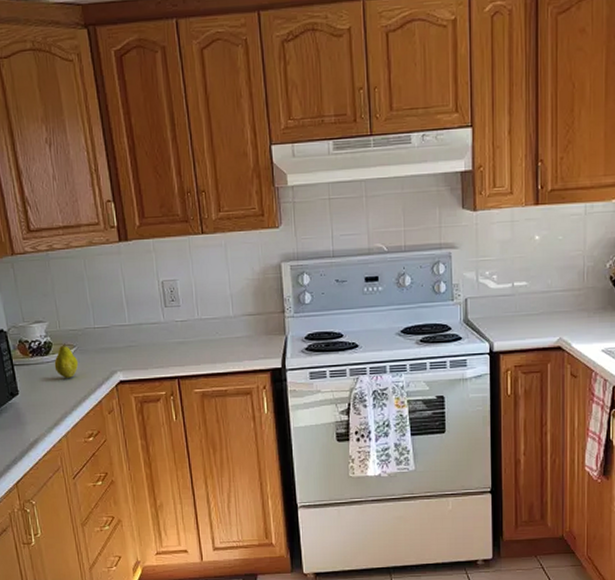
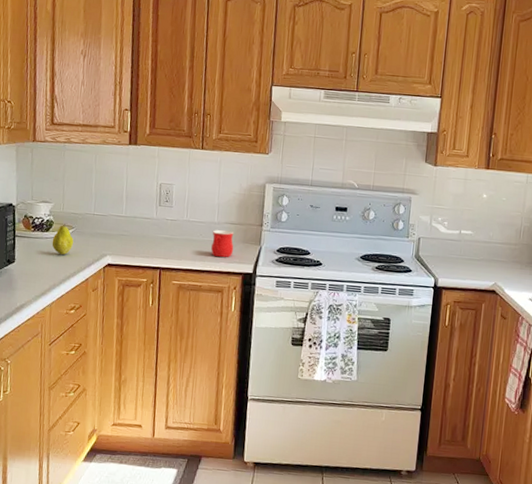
mug: none [229,323,257,356] -> present [211,230,234,258]

